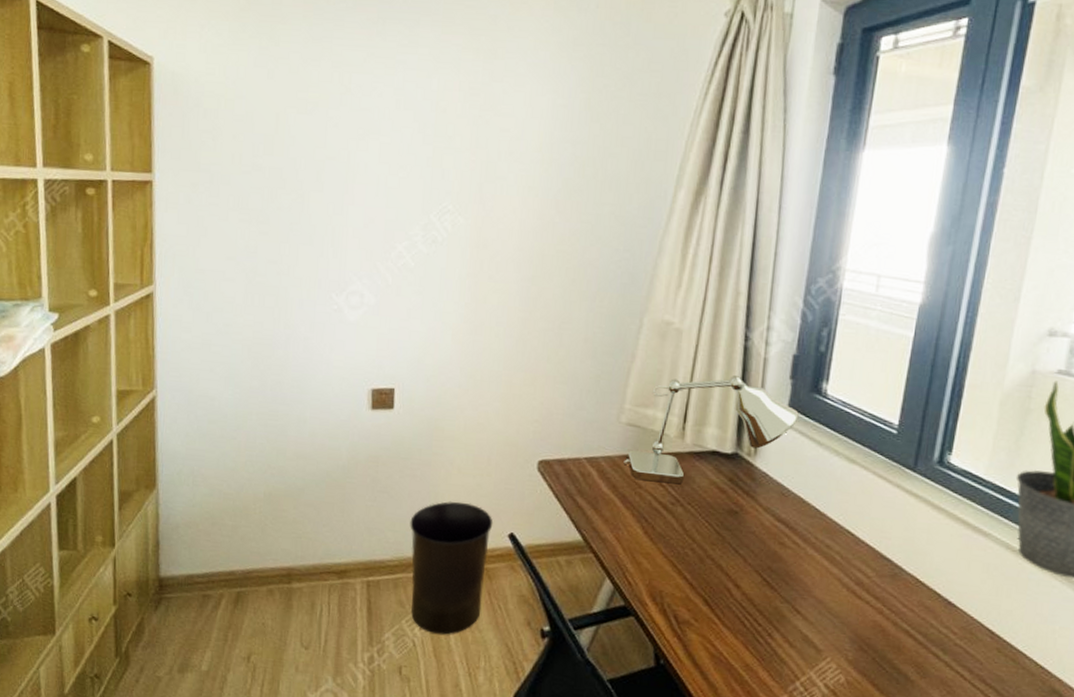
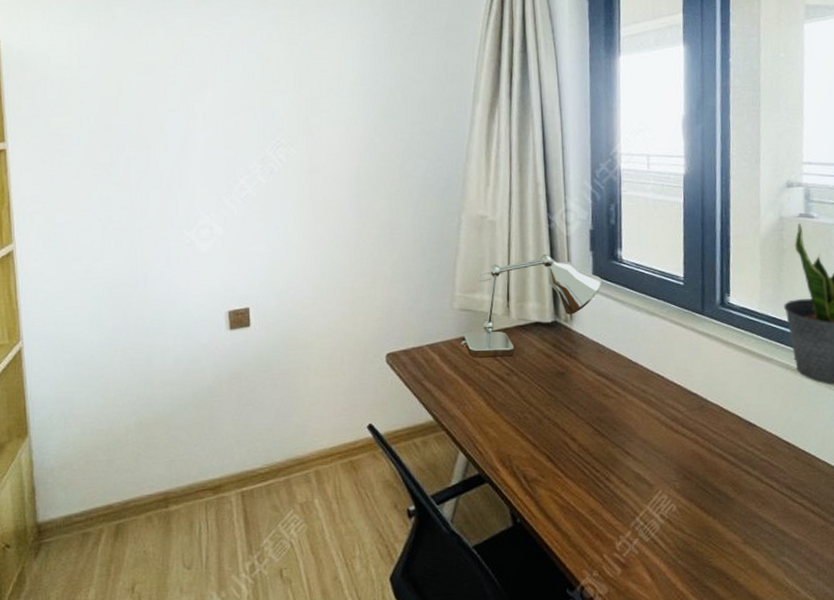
waste bin: present [410,501,493,634] -> none [276,402,353,531]

